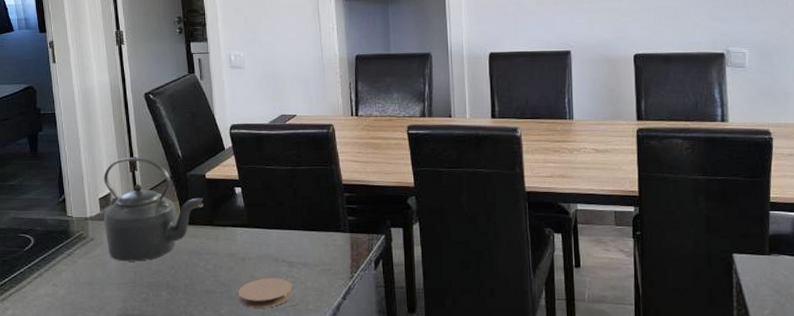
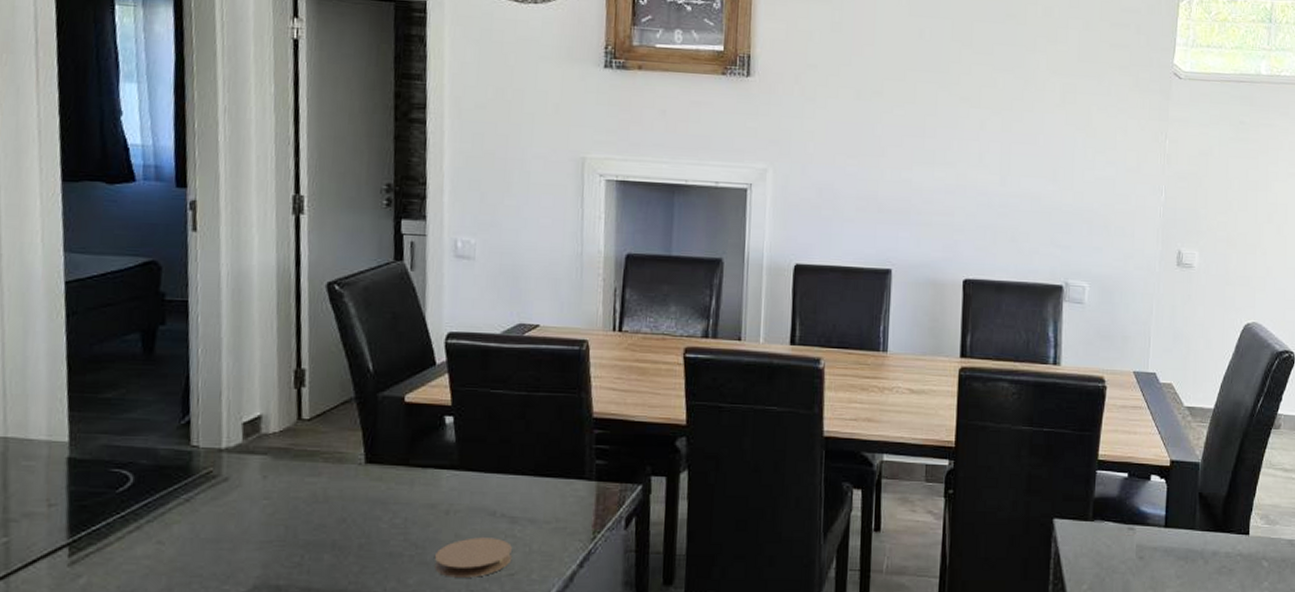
kettle: present [103,158,203,262] -> none [246,369,398,512]

